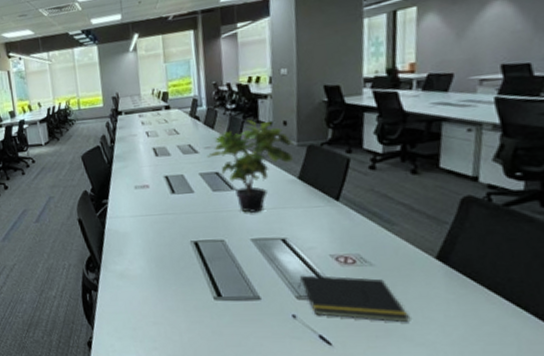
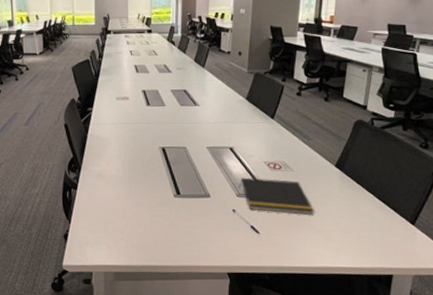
potted plant: present [207,120,294,213] -> none [178,48,245,125]

